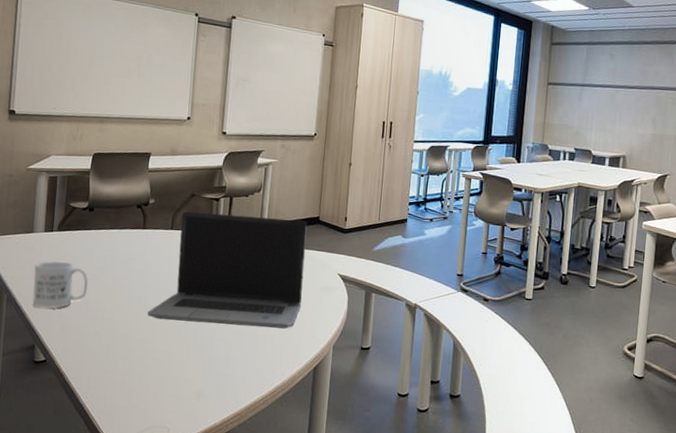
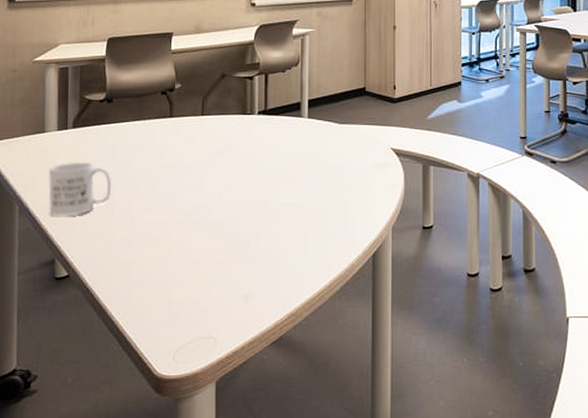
laptop computer: present [147,211,307,329] -> none [182,93,354,217]

